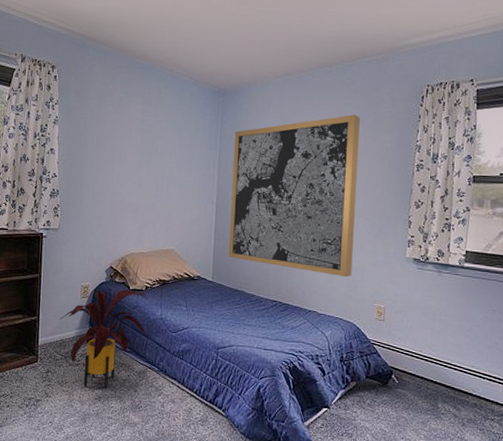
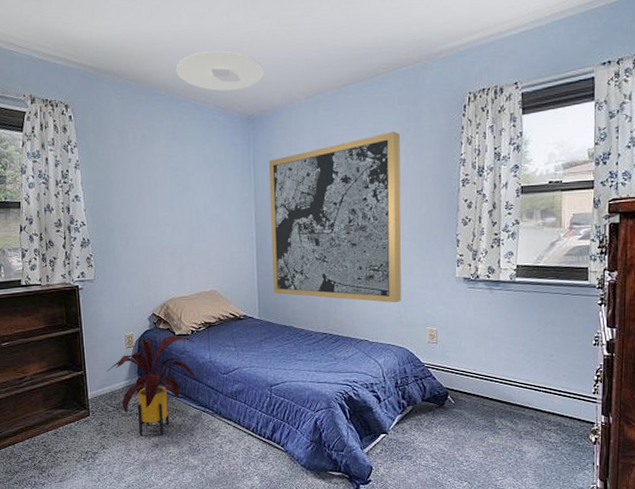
ceiling light: none [157,29,238,66] -> present [176,50,265,91]

